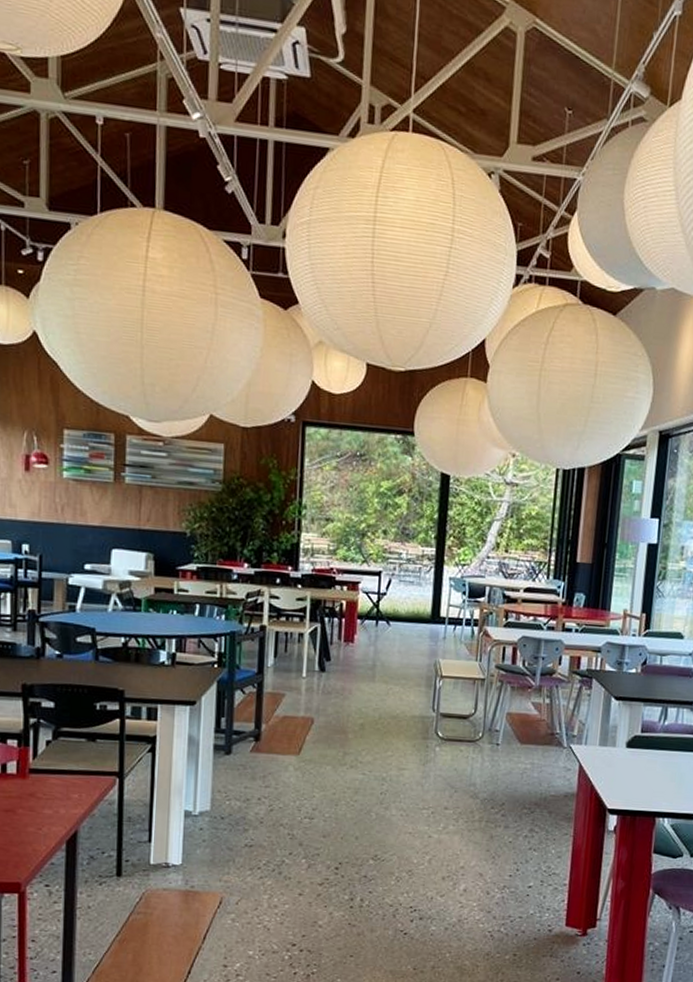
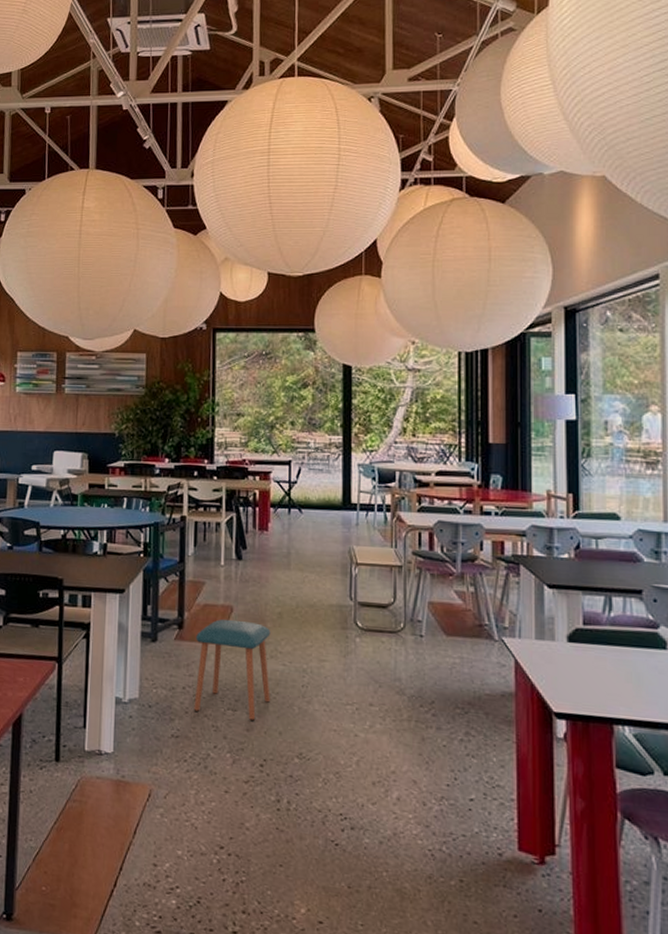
stool: none [269,730,352,829] -> present [194,619,271,722]

